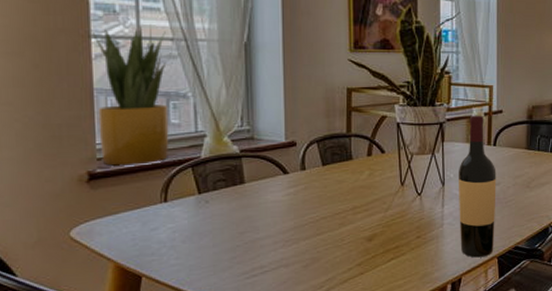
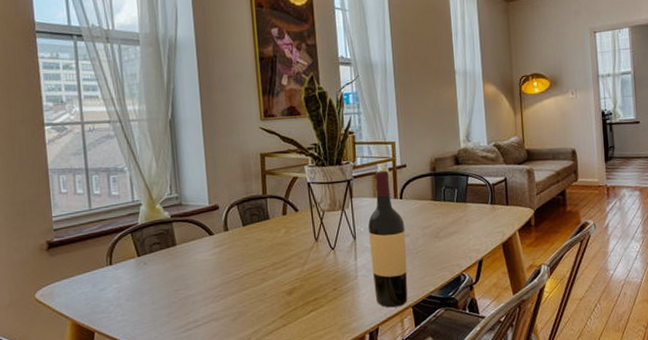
planter: present [90,25,169,166] -> none [43,111,111,235]

